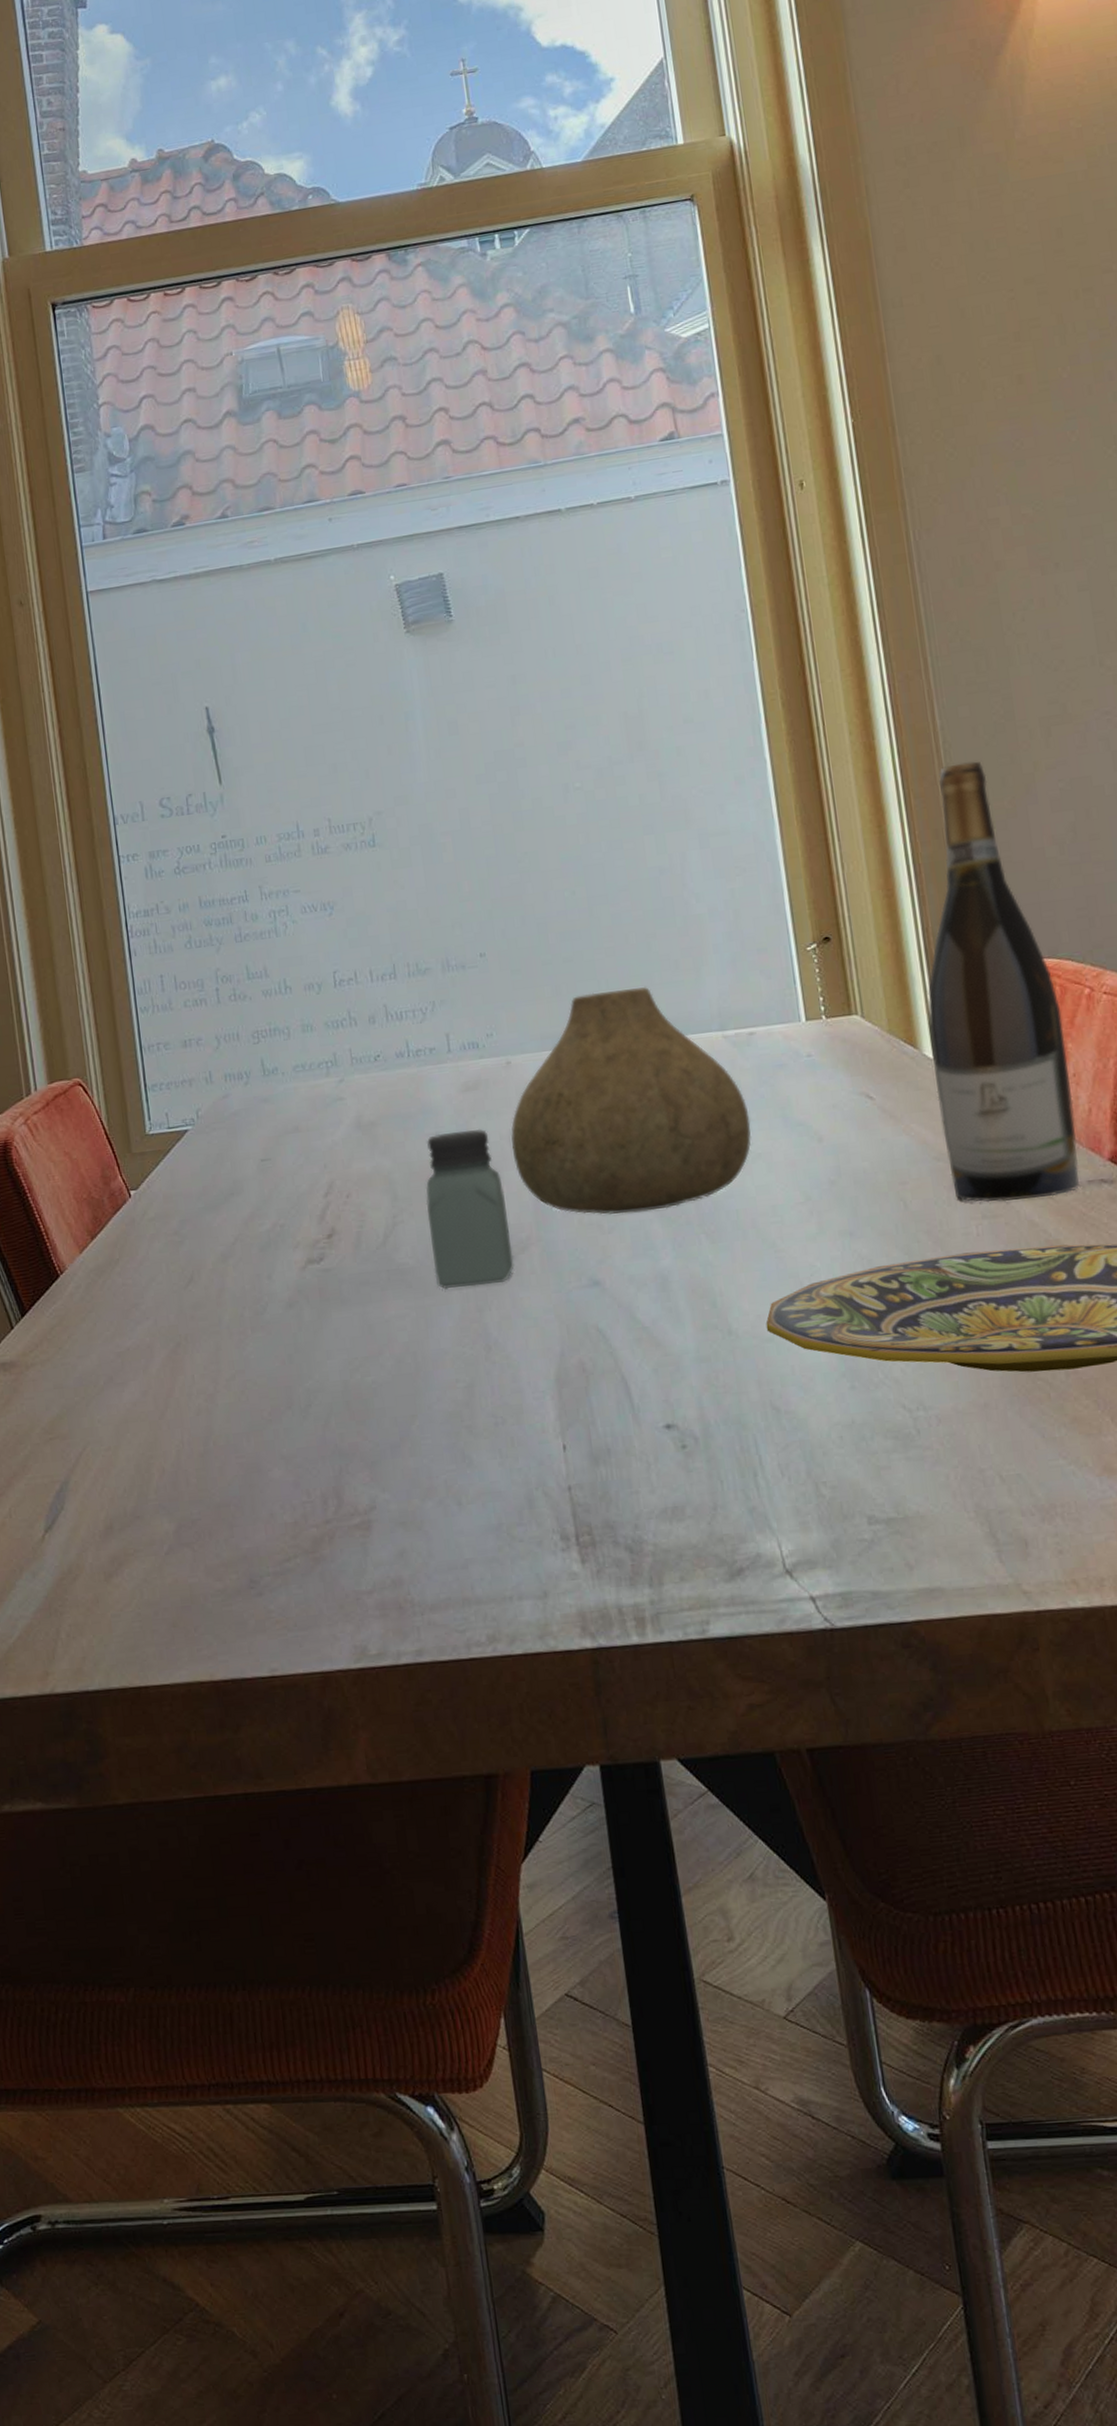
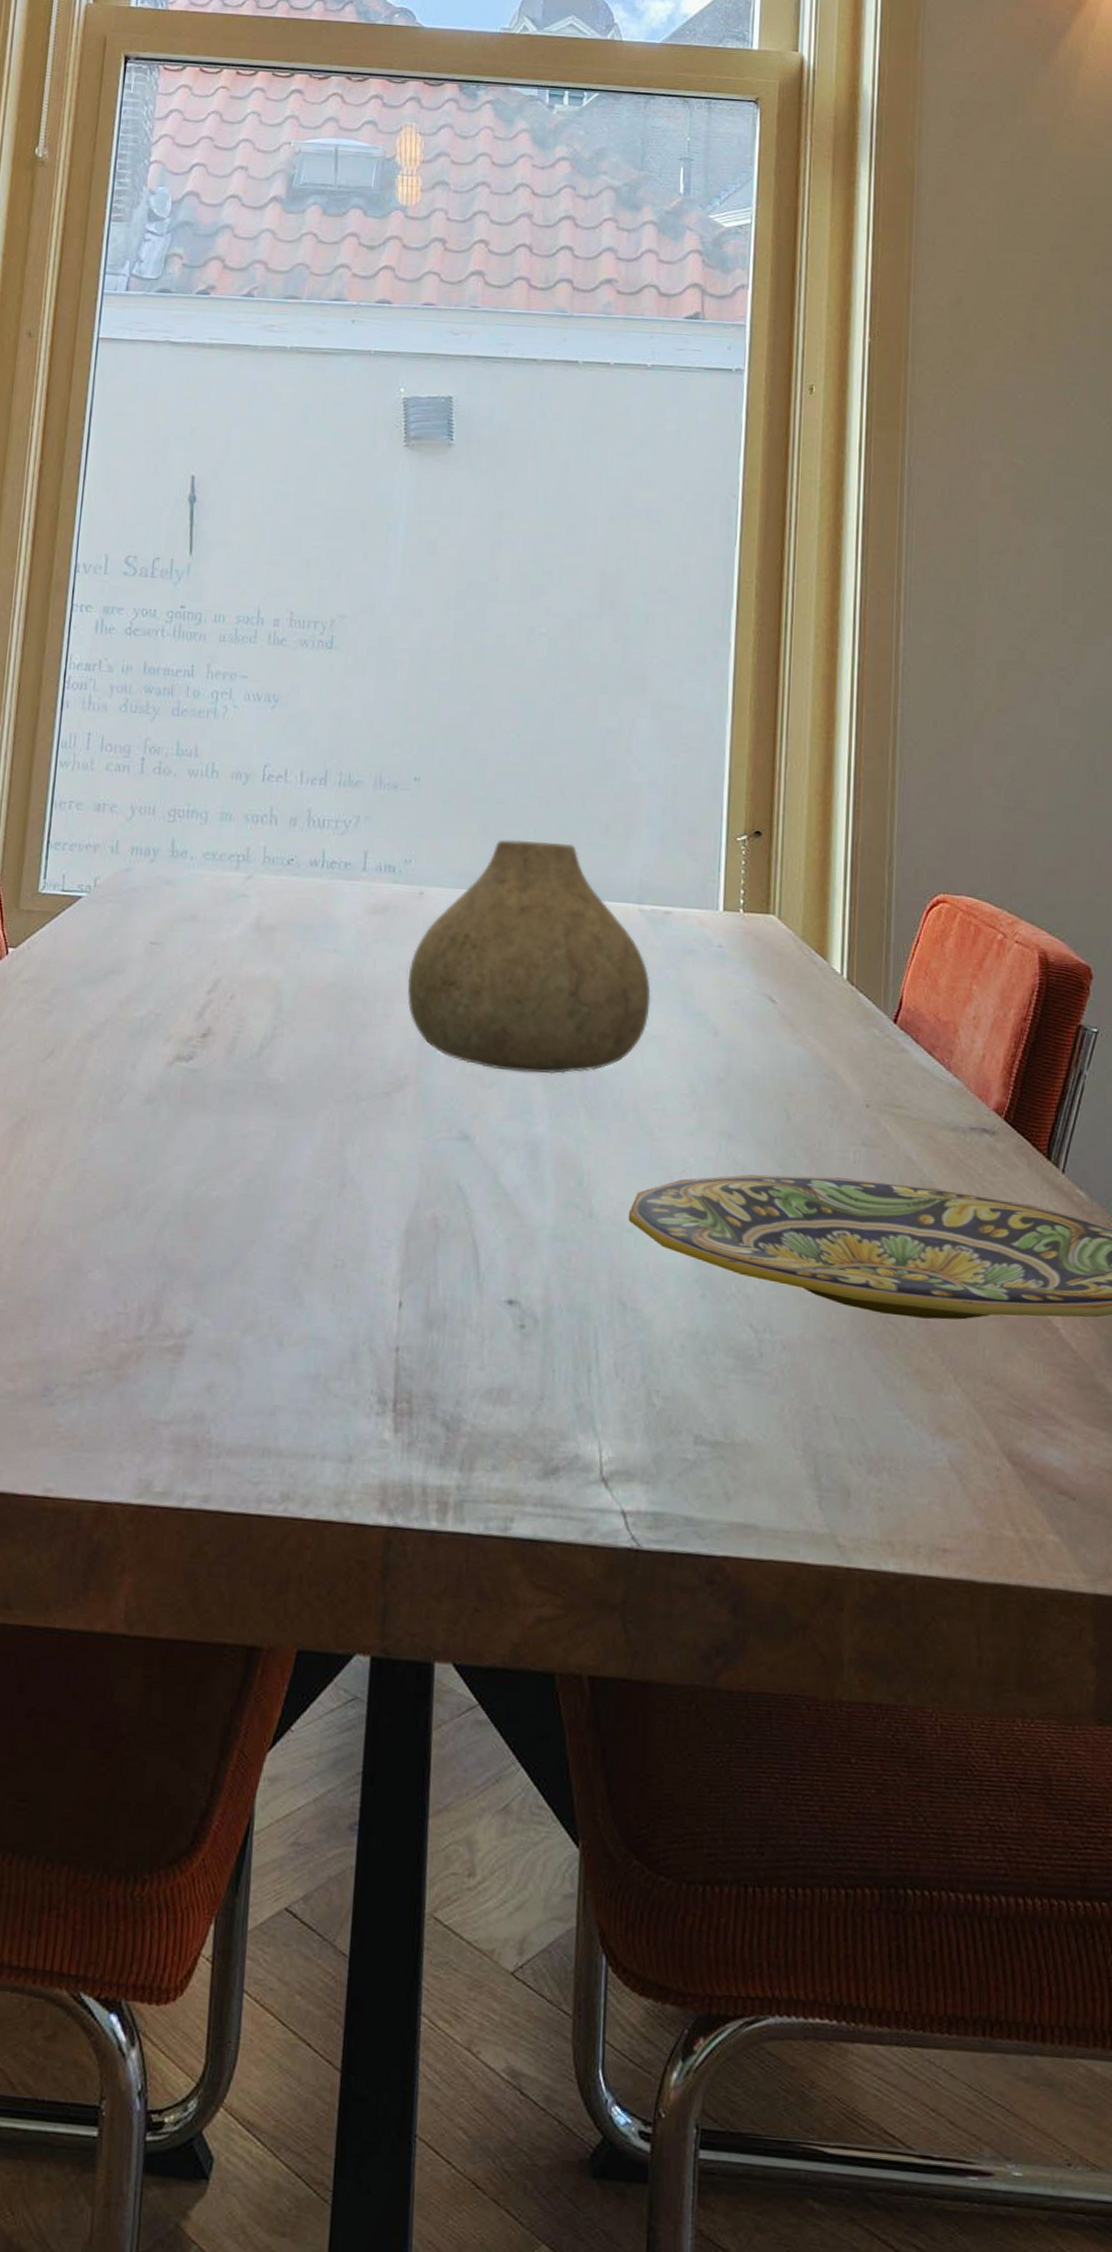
saltshaker: present [426,1128,515,1290] -> none [303,952,392,1118]
wine bottle: present [927,761,1081,1203] -> none [837,687,972,1137]

